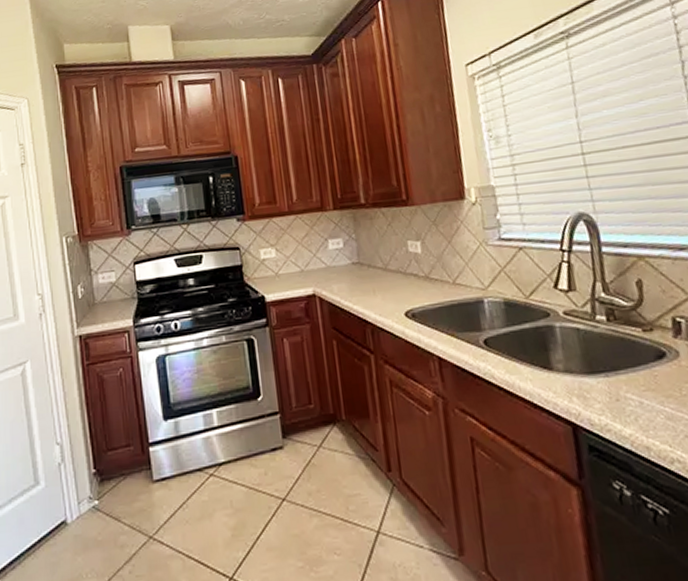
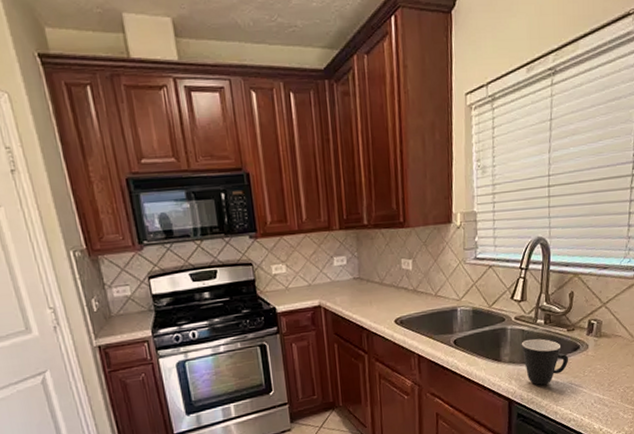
mug: none [578,341,654,407] -> present [521,339,569,386]

